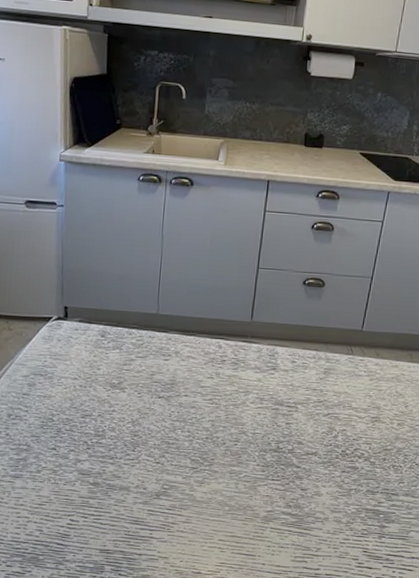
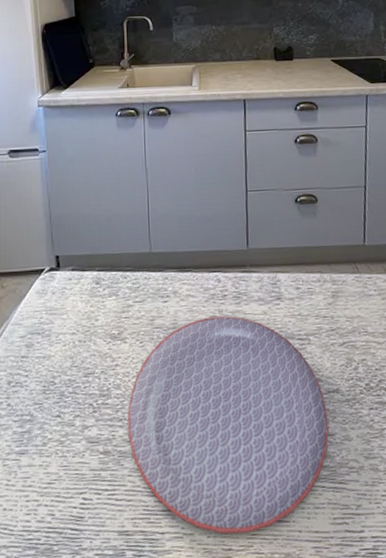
plate: none [118,377,304,561] -> present [127,315,329,534]

